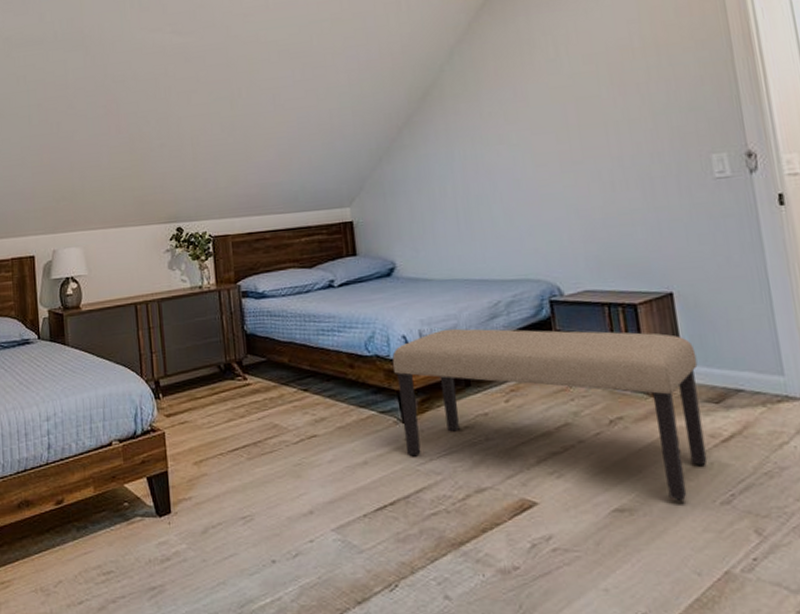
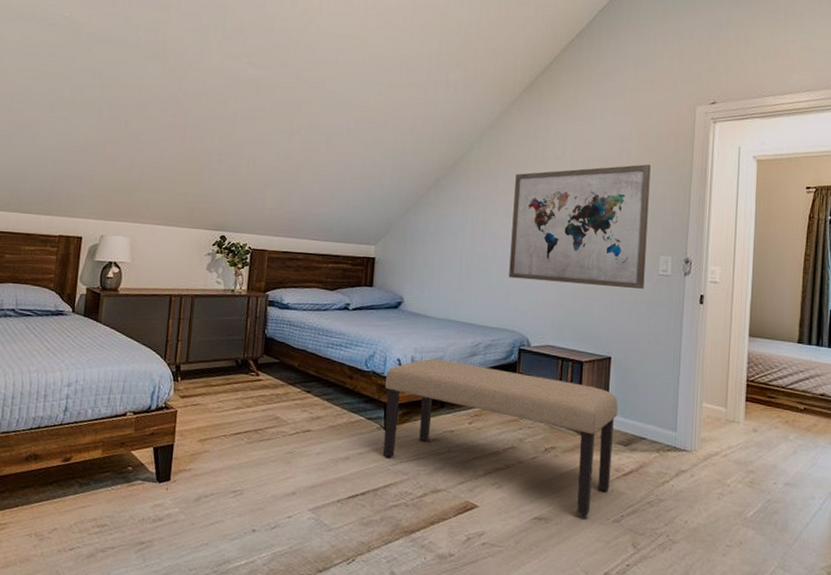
wall art: none [502,44,698,217] -> present [509,164,651,290]

